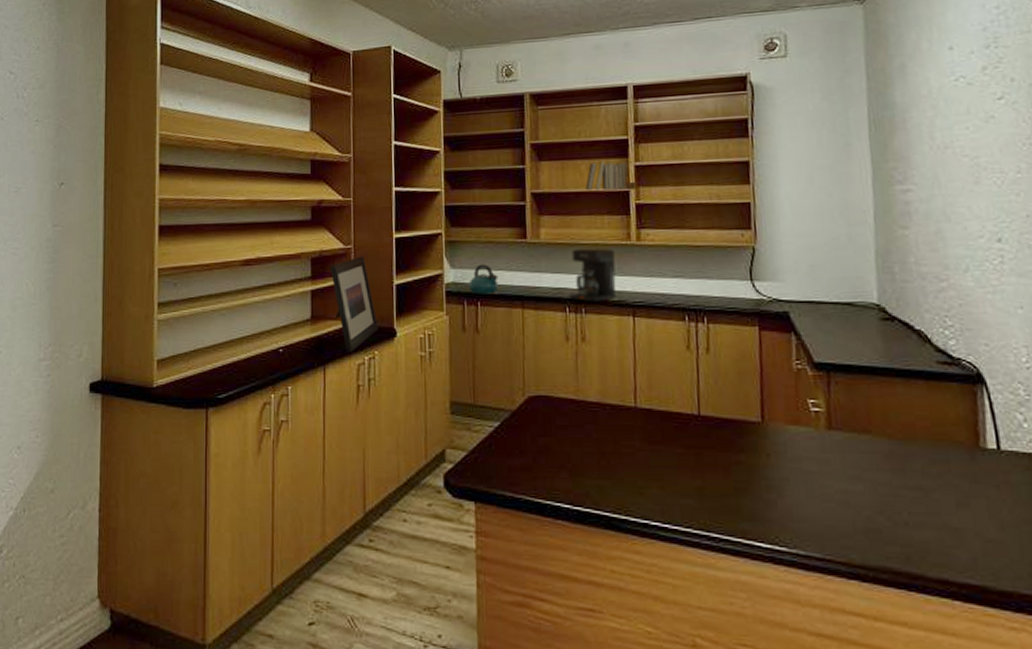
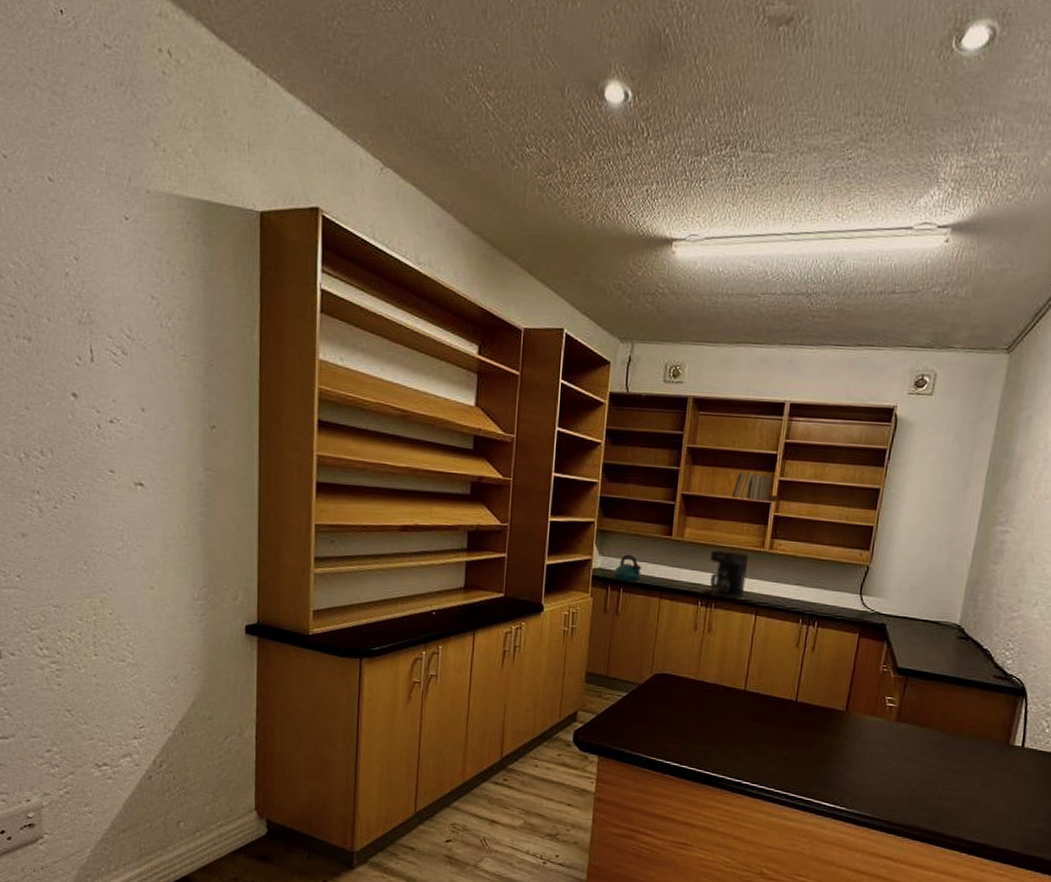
picture frame: present [330,256,379,353] -> none [486,534,528,622]

